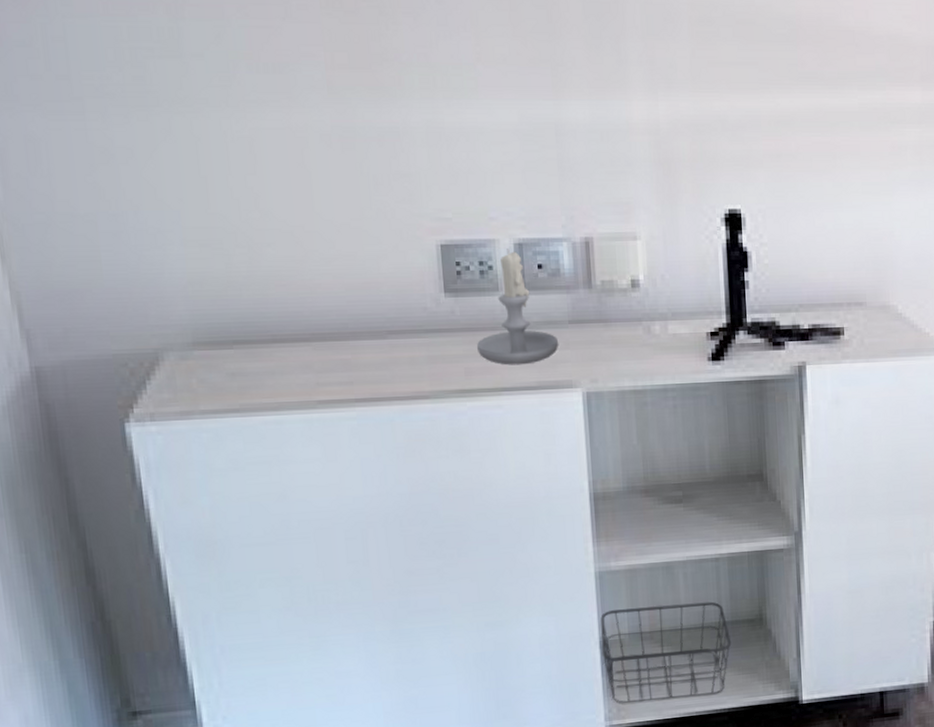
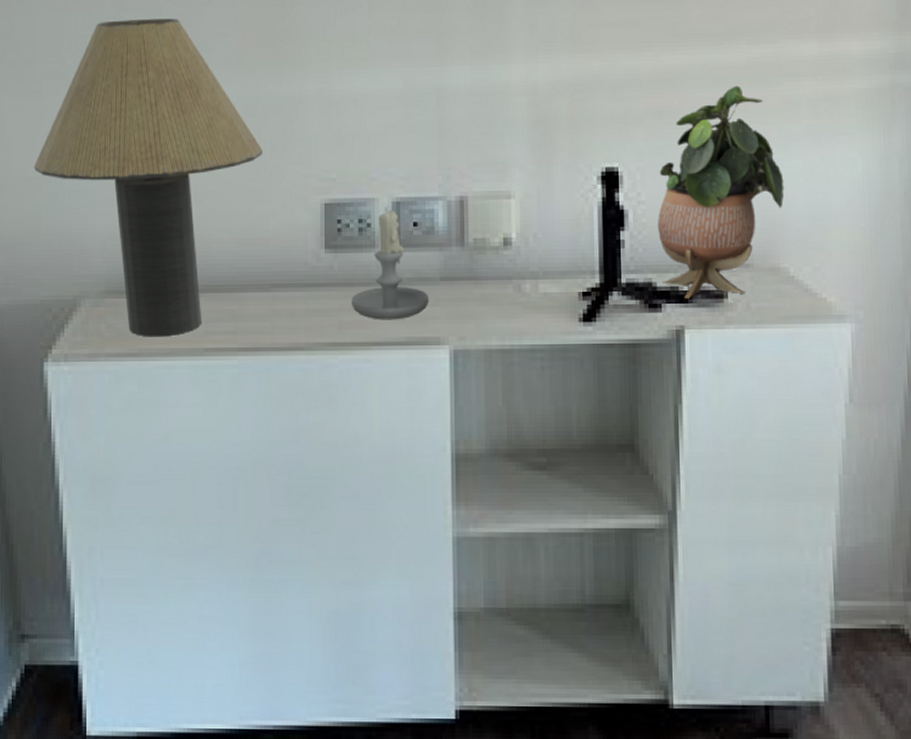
table lamp: none [84,31,367,391] -> present [33,18,263,337]
basket: present [600,601,732,703] -> none [455,579,595,685]
potted plant: none [778,130,893,336] -> present [657,85,784,298]

